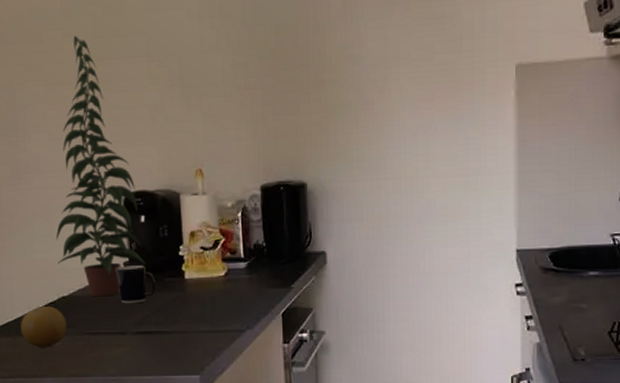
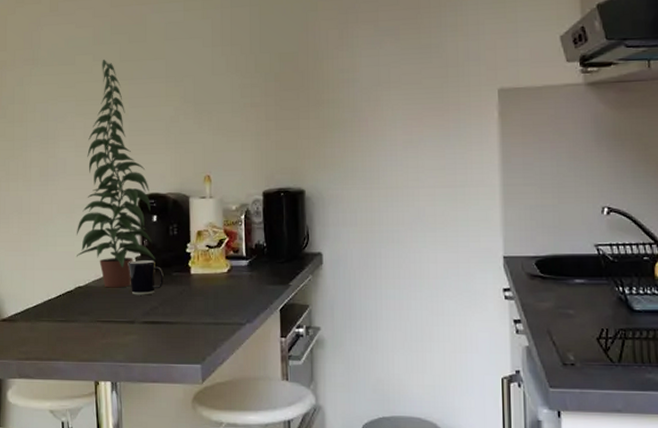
fruit: present [20,306,67,348] -> none [39,295,81,333]

